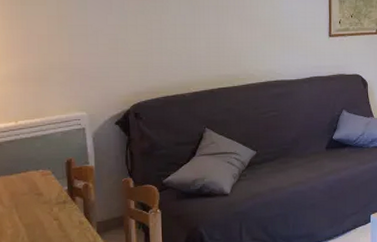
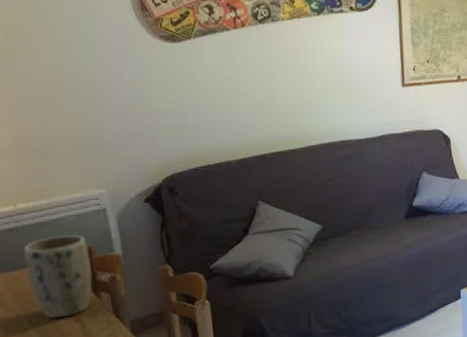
plant pot: none [19,148,70,217] -> present [23,235,93,319]

